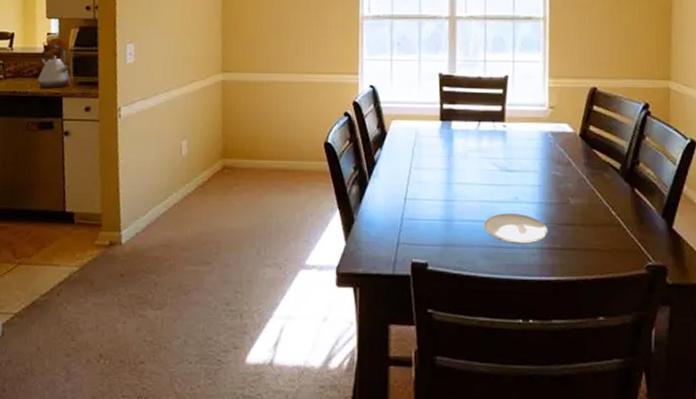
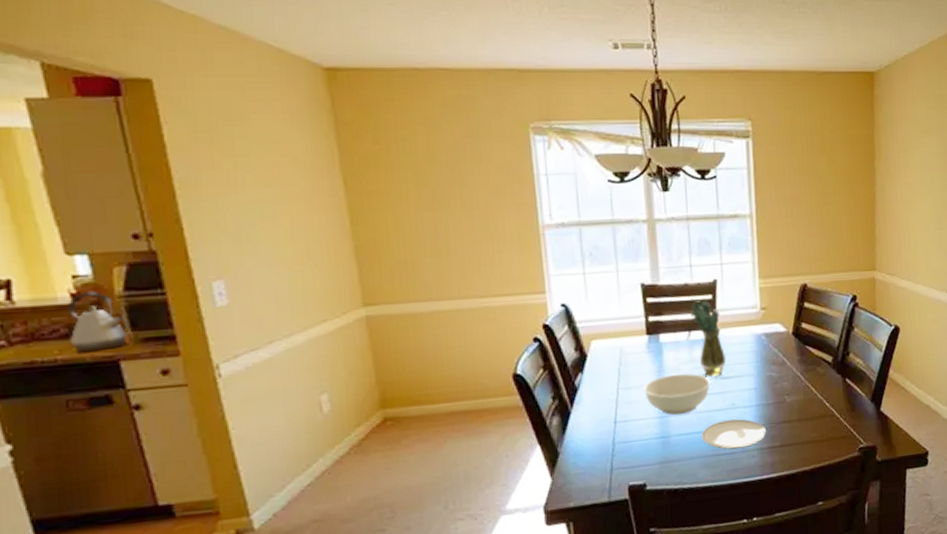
bowl: none [433,160,495,201] -> present [643,373,710,415]
vase: none [481,91,511,168] -> present [690,298,726,377]

